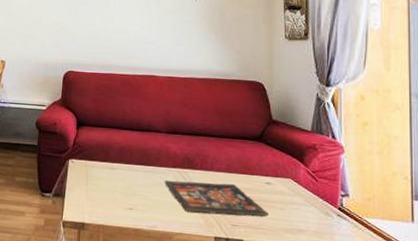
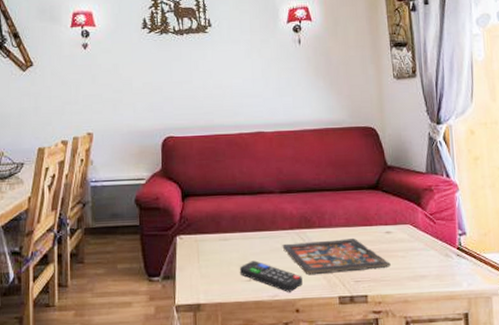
remote control: none [122,191,181,226] -> present [239,260,303,292]

